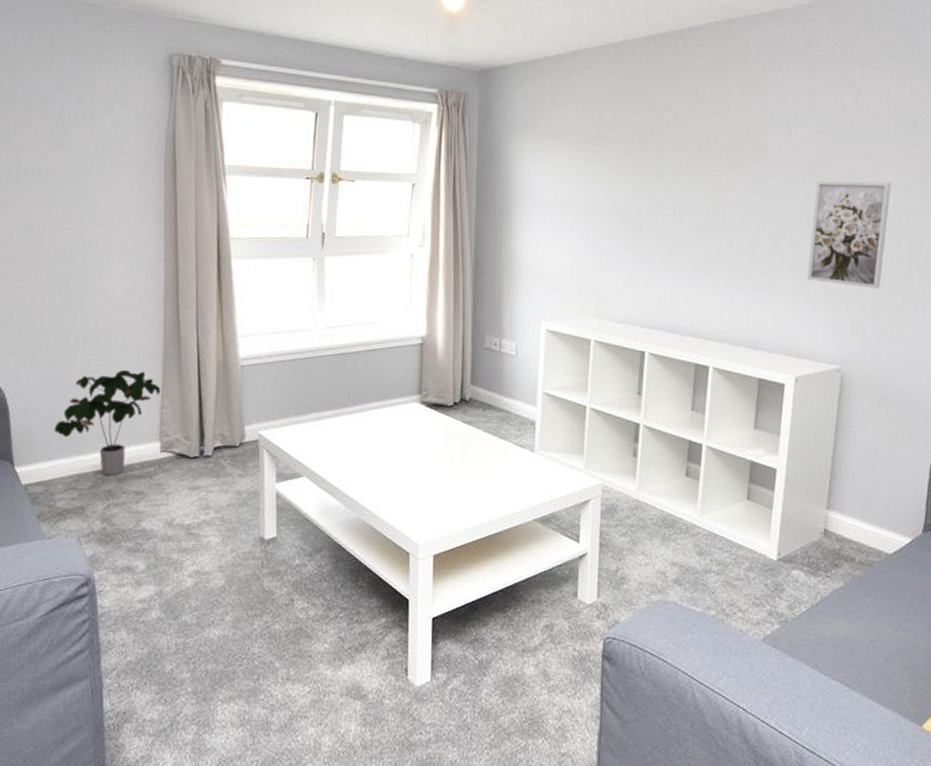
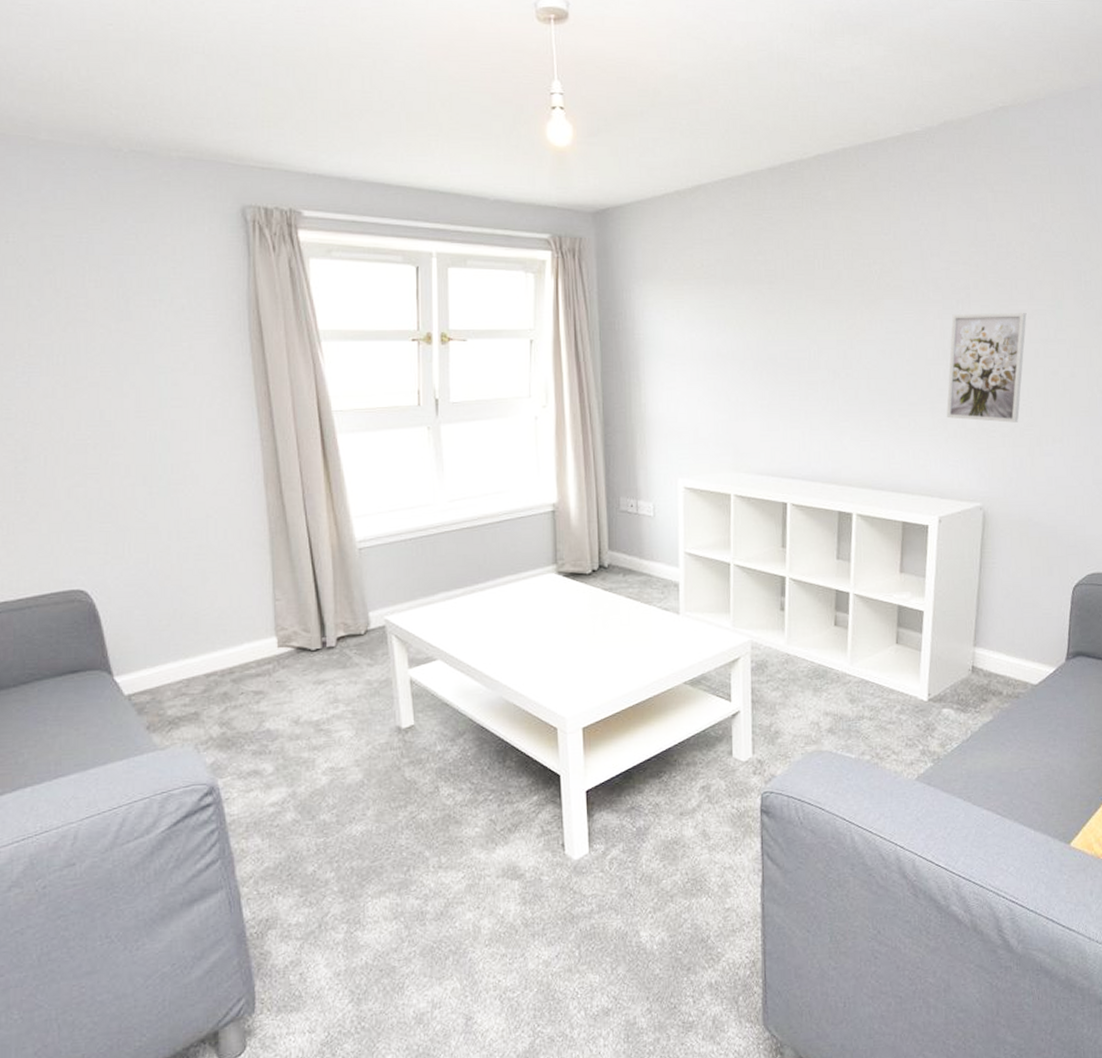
potted plant: present [54,369,161,476] -> none [154,562,271,678]

